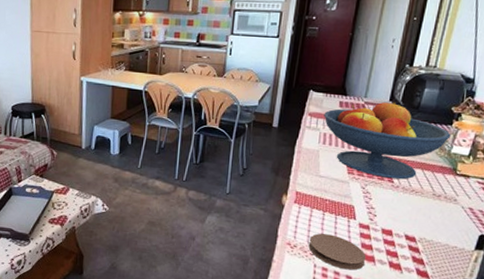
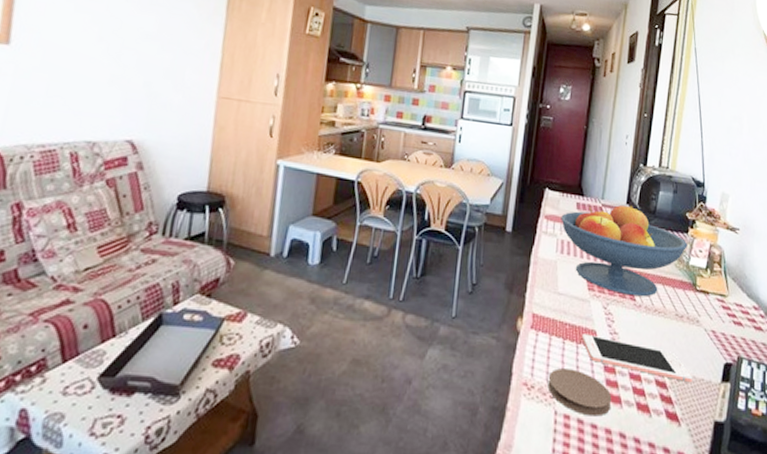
cell phone: none [340,208,446,249] -> present [581,334,693,383]

